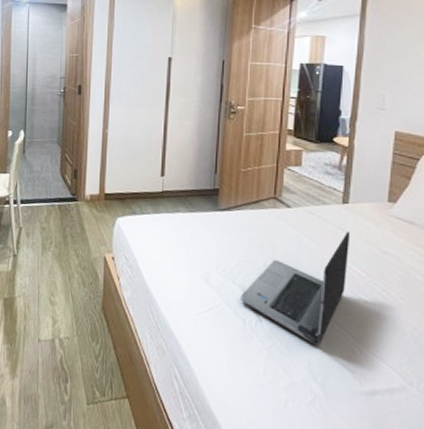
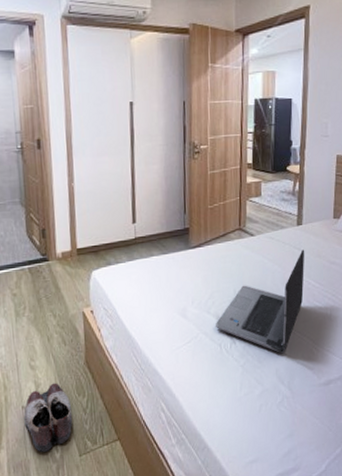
shoe: none [39,322,84,391] -> present [24,382,72,452]

